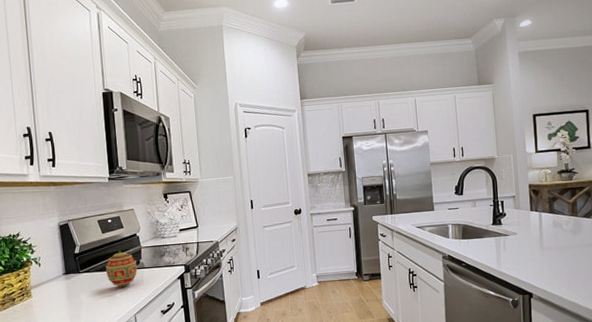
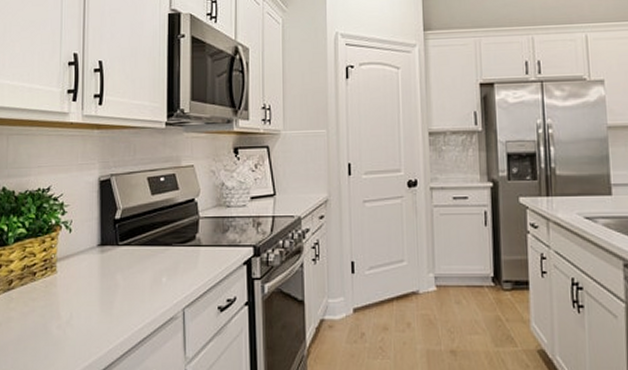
decorative egg: present [105,250,138,288] -> none [151,218,193,270]

